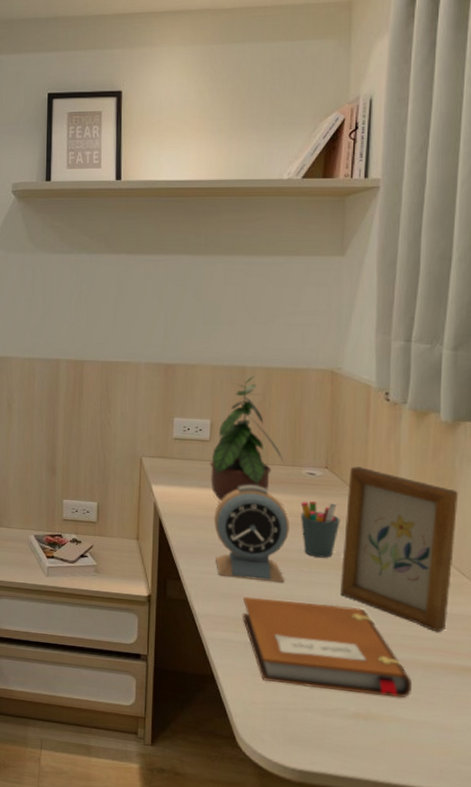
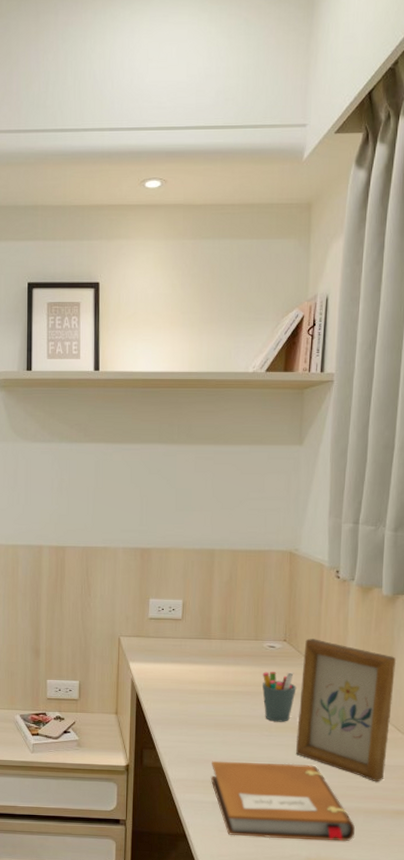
potted plant: present [210,376,284,500] -> none [182,558,248,674]
alarm clock: present [214,484,289,583] -> none [186,658,252,747]

